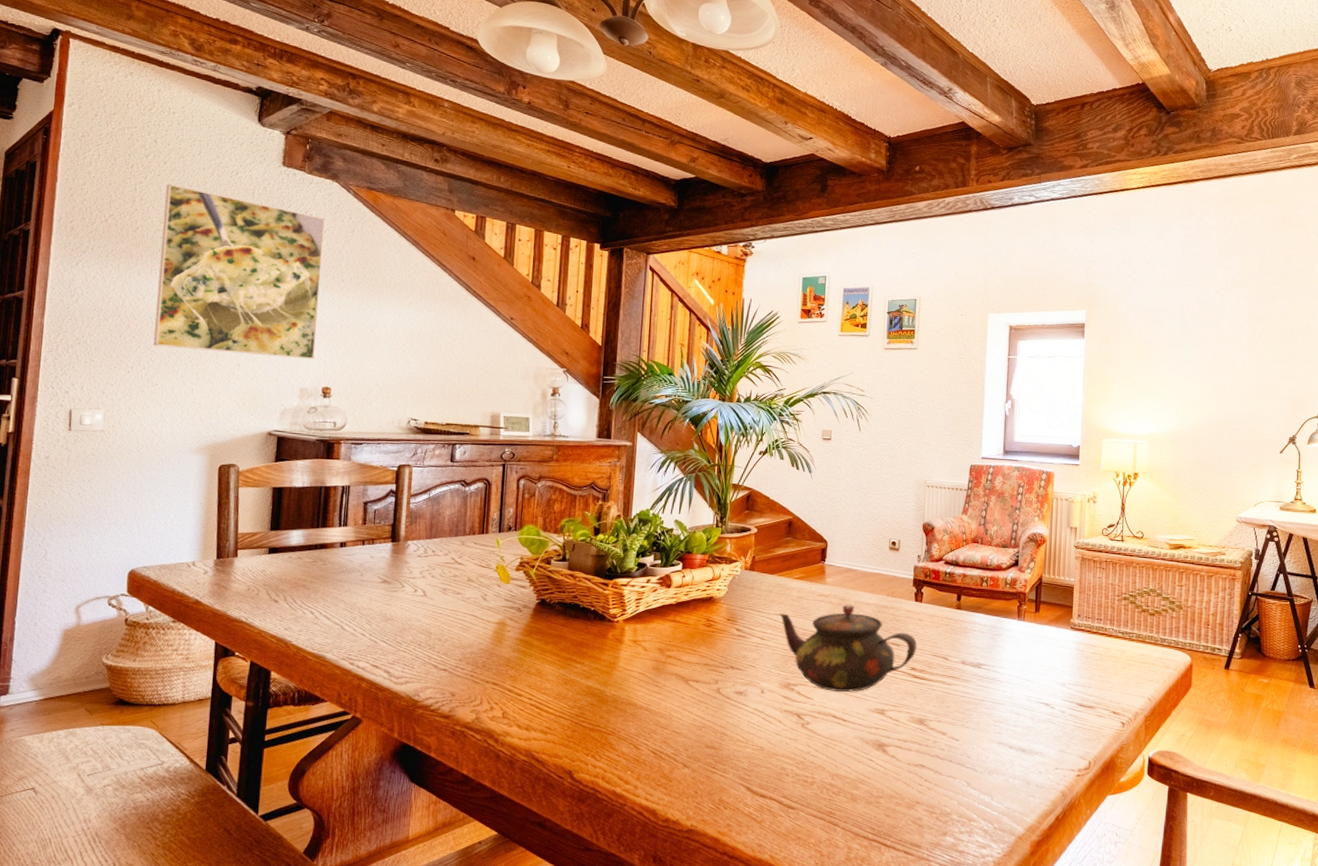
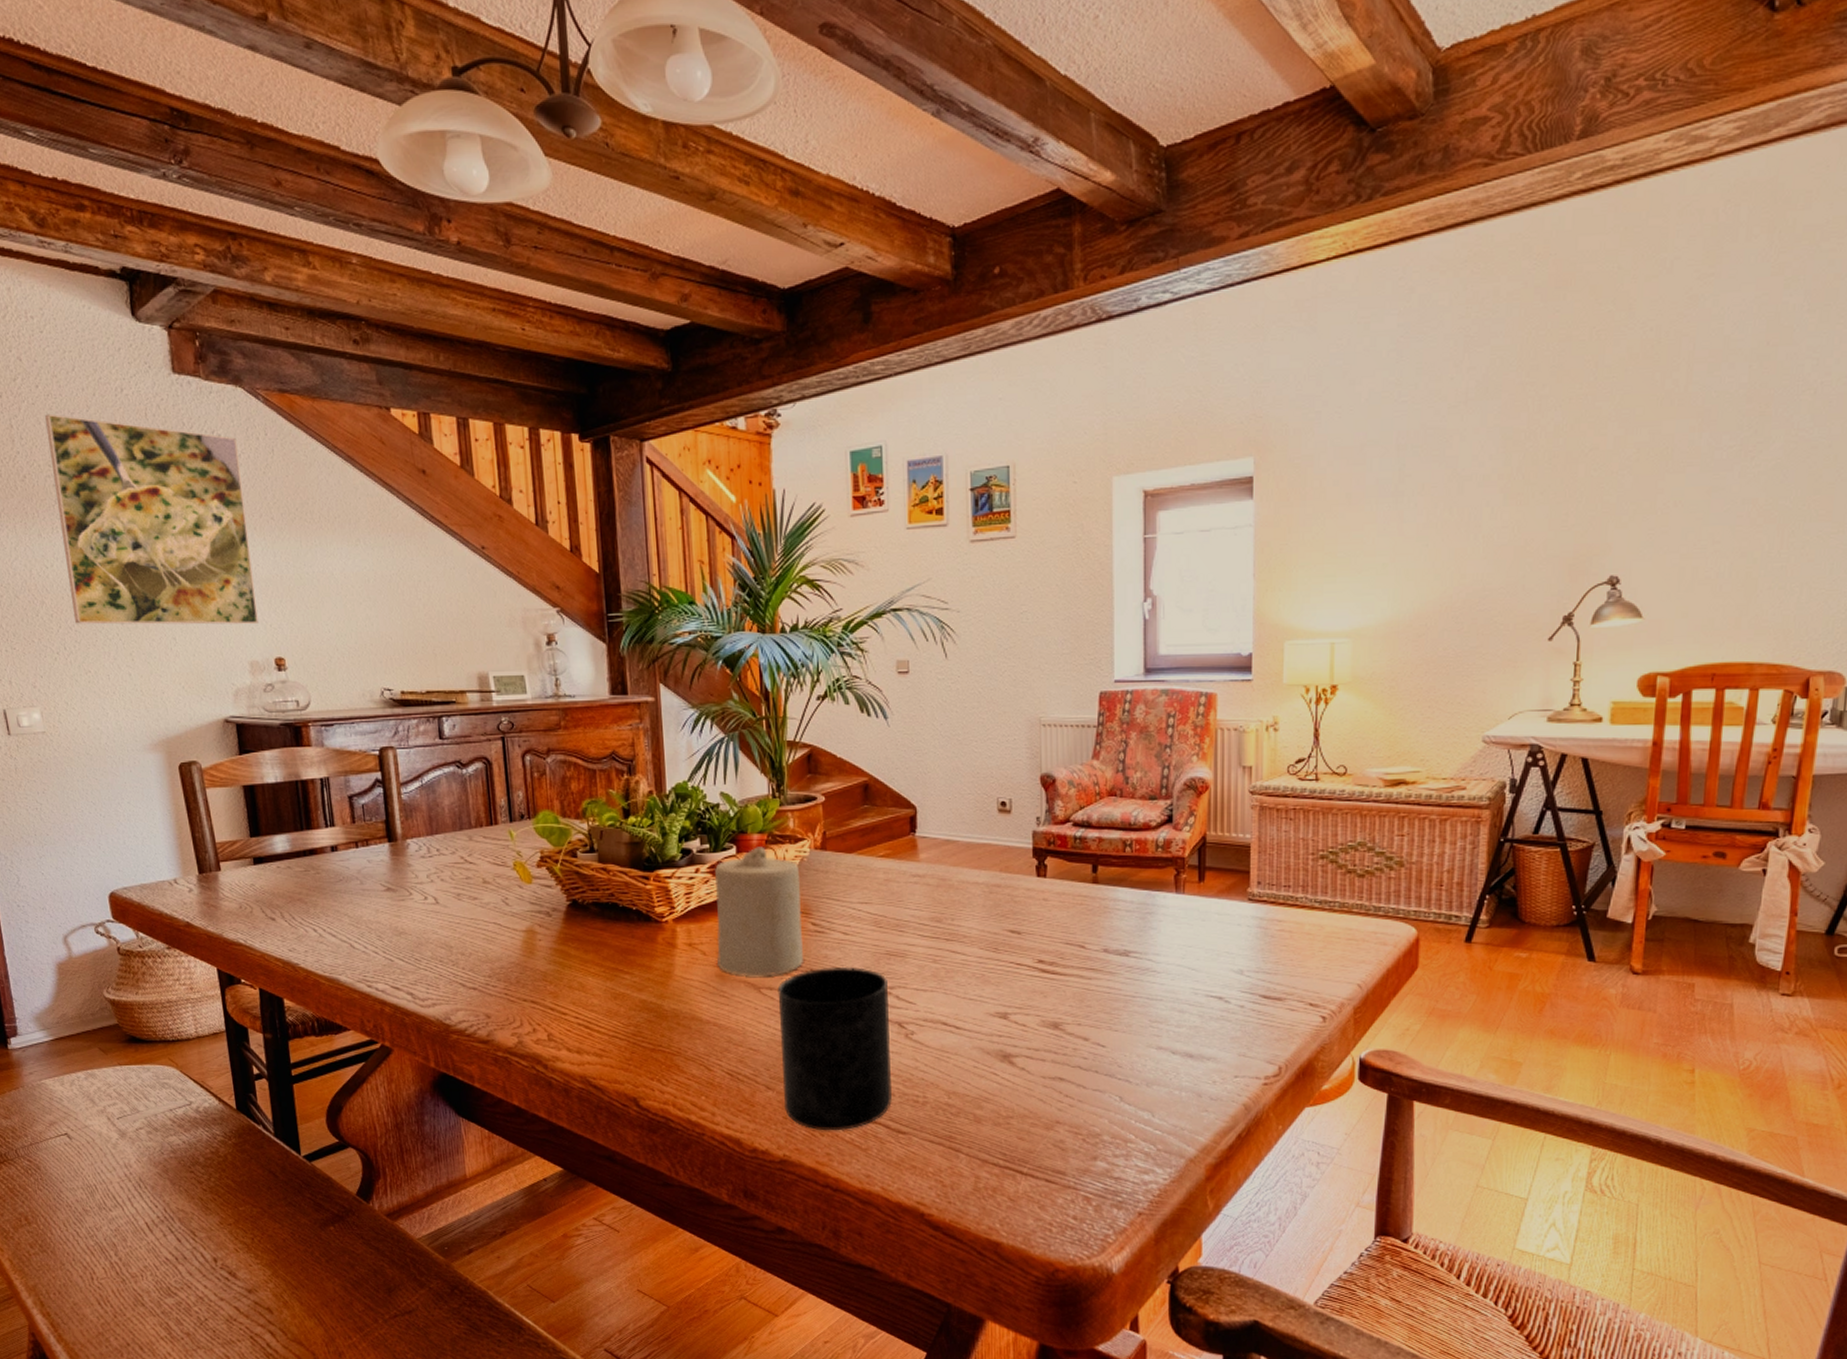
candle: none [656,565,731,671] -> present [715,846,803,977]
mug: none [697,665,792,805] -> present [777,966,892,1131]
teapot: present [779,604,917,692] -> none [864,885,1044,993]

